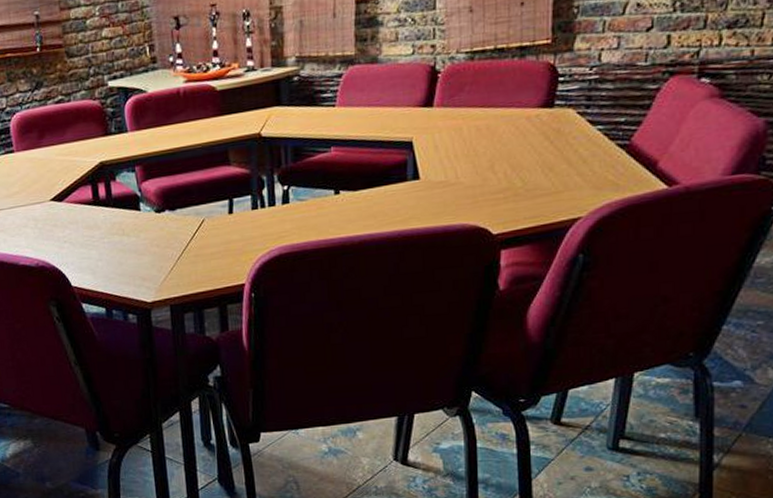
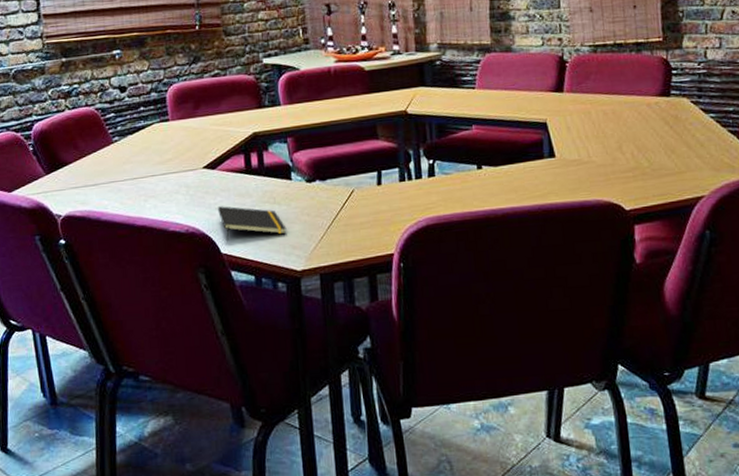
notepad: none [67,239,136,275] -> present [218,206,287,242]

